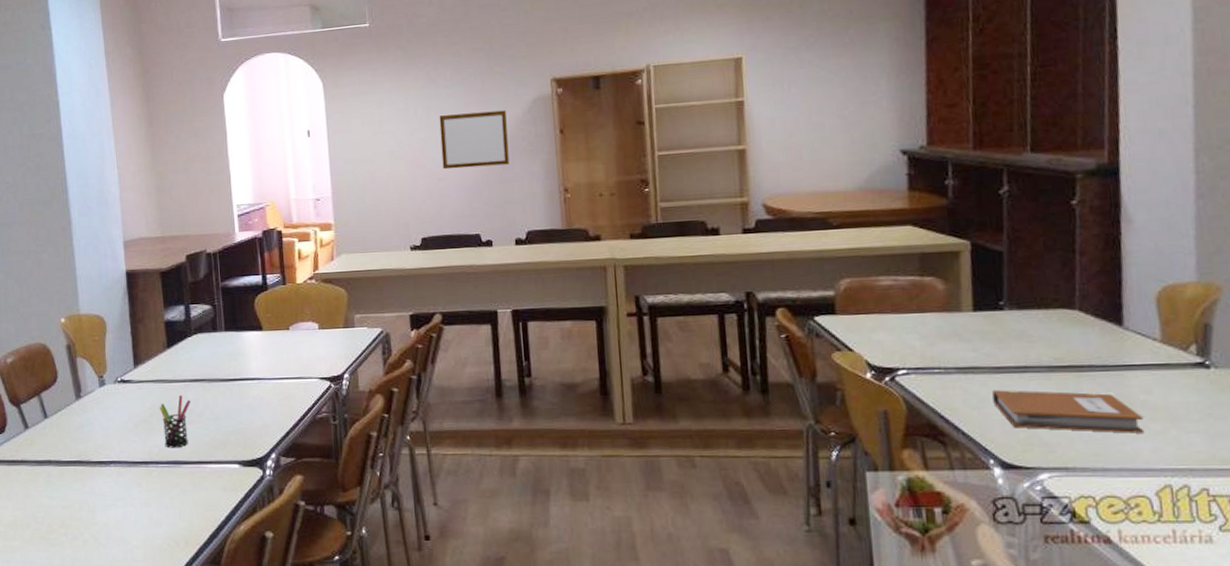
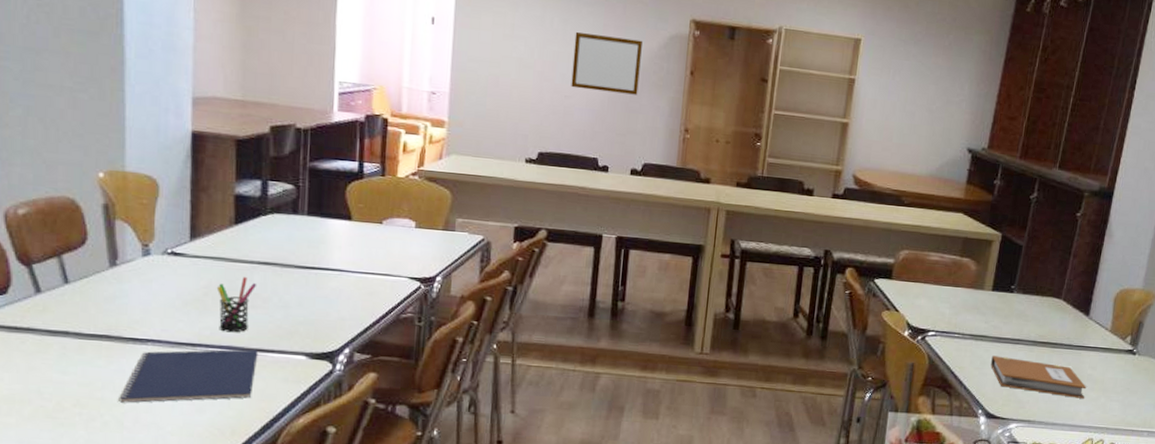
notepad: none [93,462,199,522] -> present [119,349,259,403]

